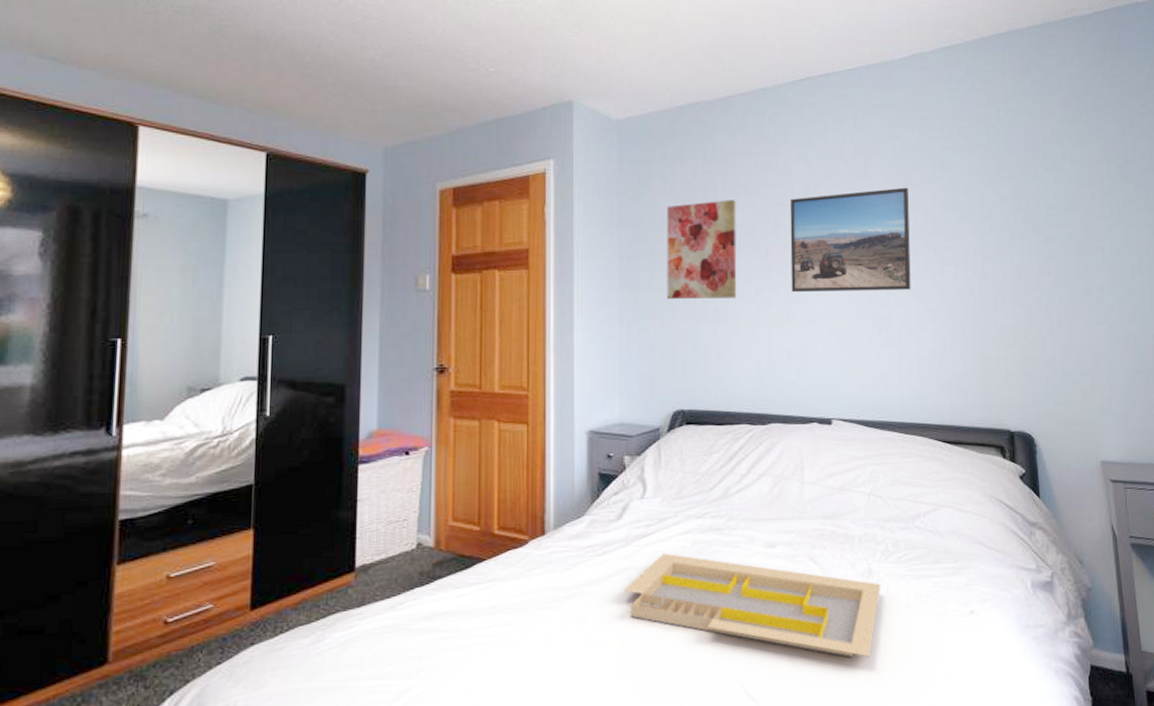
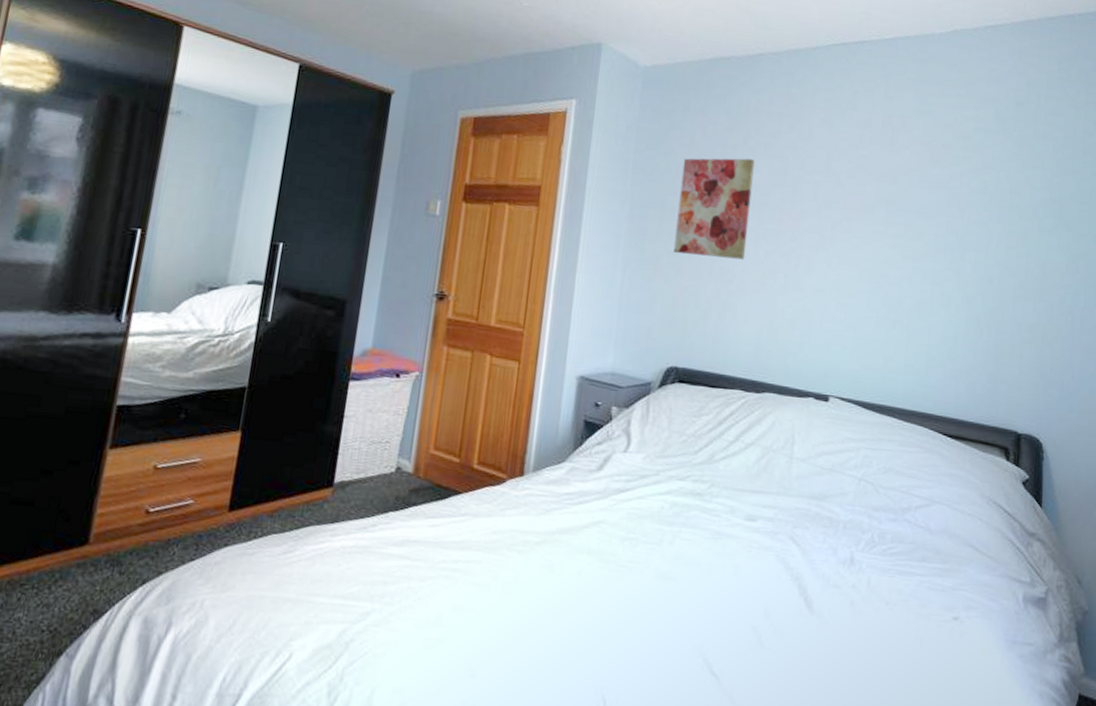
serving tray: present [624,553,881,657] -> none [596,511,862,650]
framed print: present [790,187,911,293] -> none [801,164,936,272]

